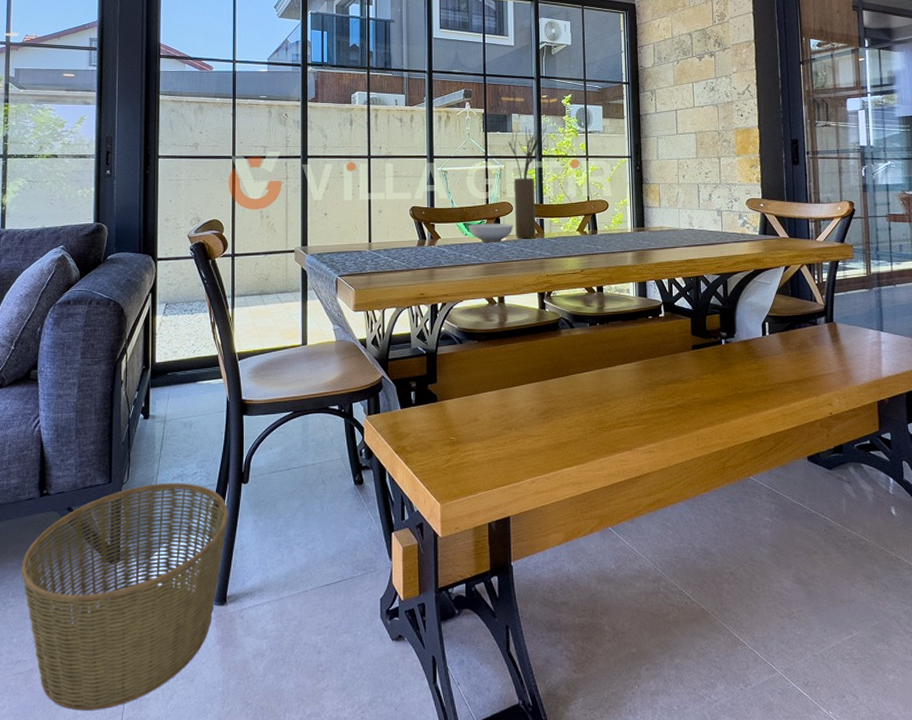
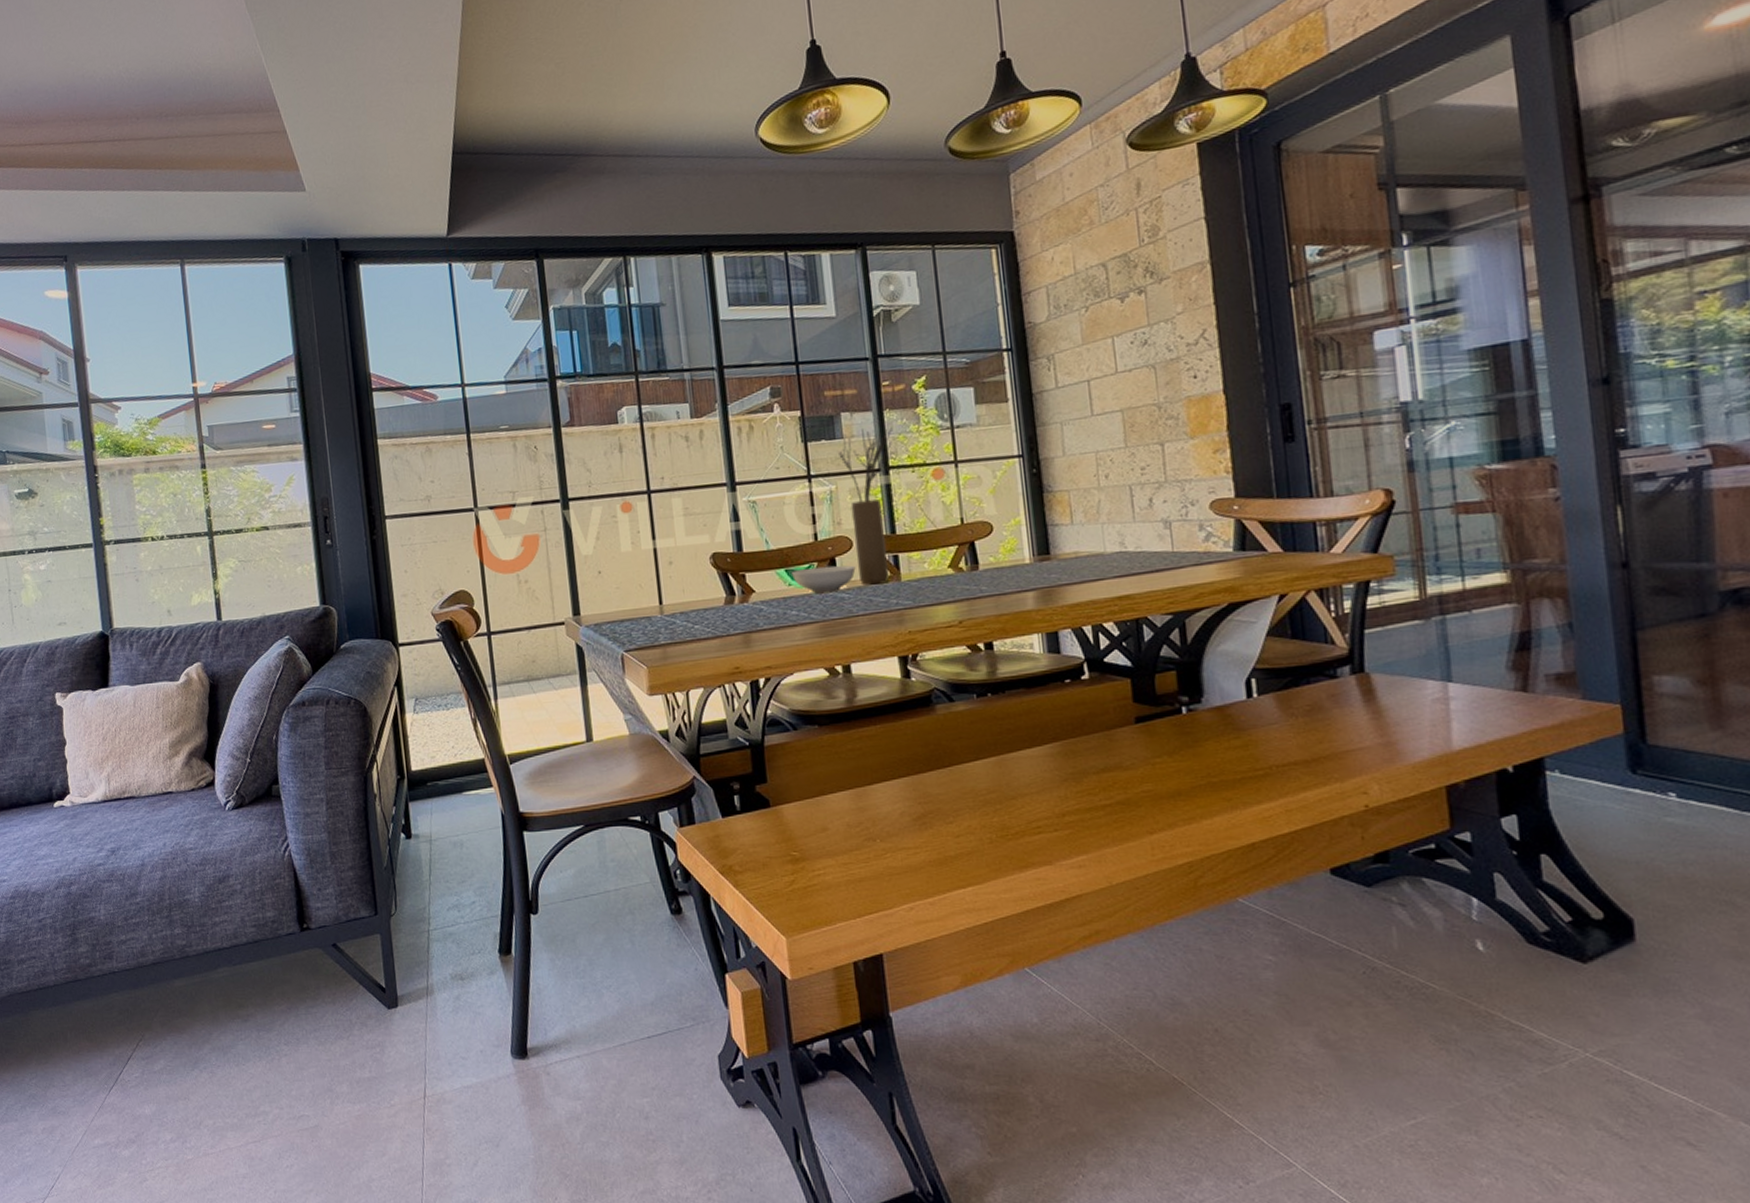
basket: present [21,482,228,711] -> none [290,913,519,1174]

